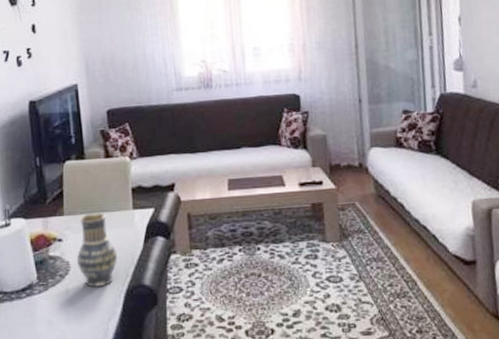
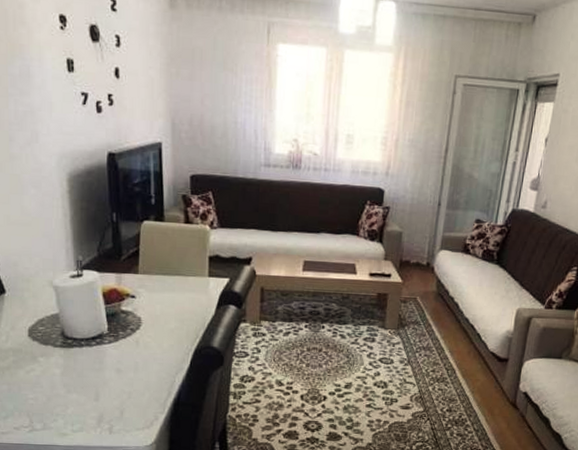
vase: present [76,212,118,288] -> none [148,274,189,344]

